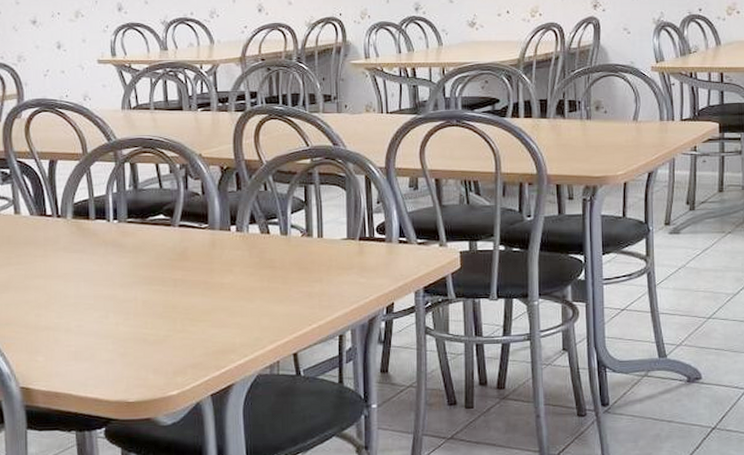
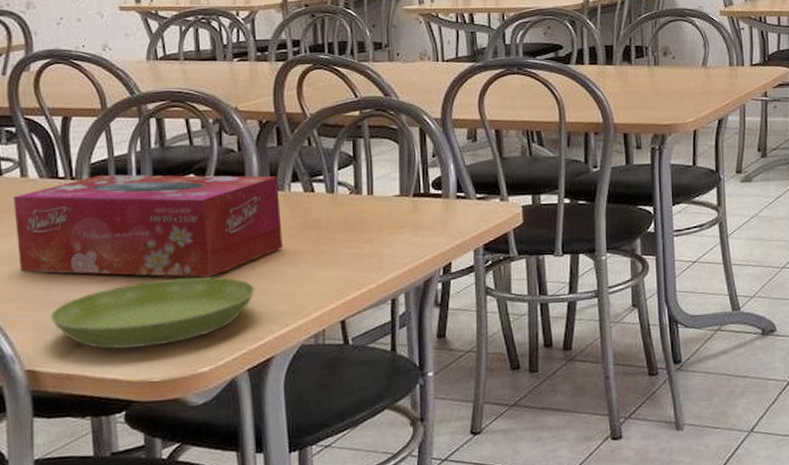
tissue box: none [9,214,241,309] -> present [14,174,282,278]
saucer: none [40,309,218,371] -> present [49,277,255,349]

